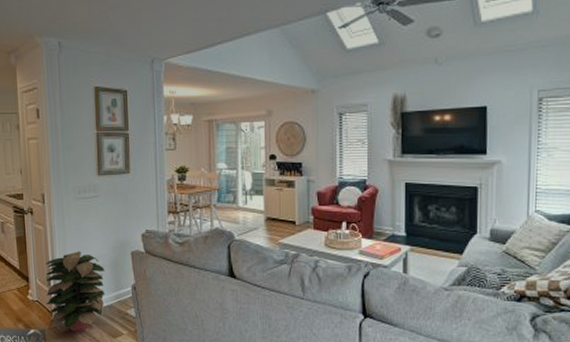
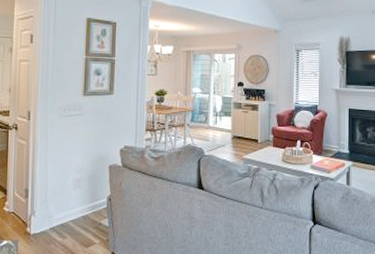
decorative plant: present [45,251,106,332] -> none [21,165,82,242]

